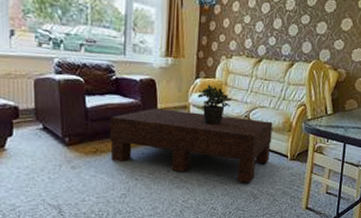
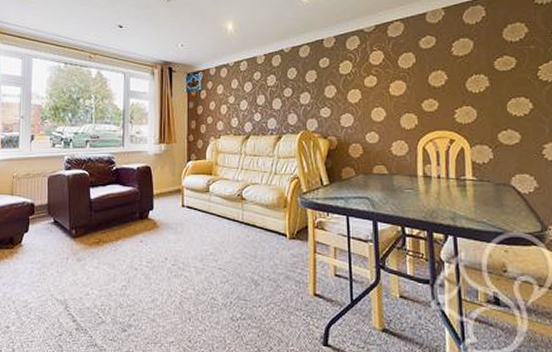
coffee table: present [110,108,273,183] -> none [112,194,267,267]
potted plant: present [197,84,232,126] -> none [189,165,224,207]

